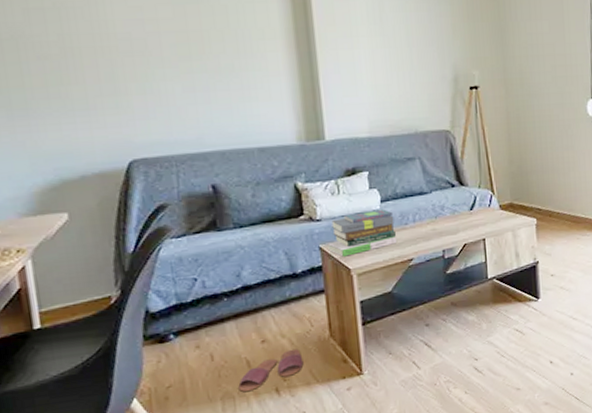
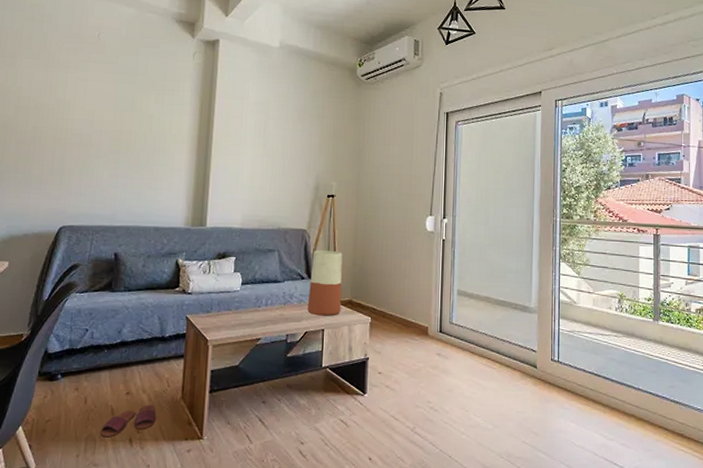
books: present [327,209,396,257] -> none [193,290,250,328]
vase: none [461,150,502,225] -> present [307,250,343,316]

